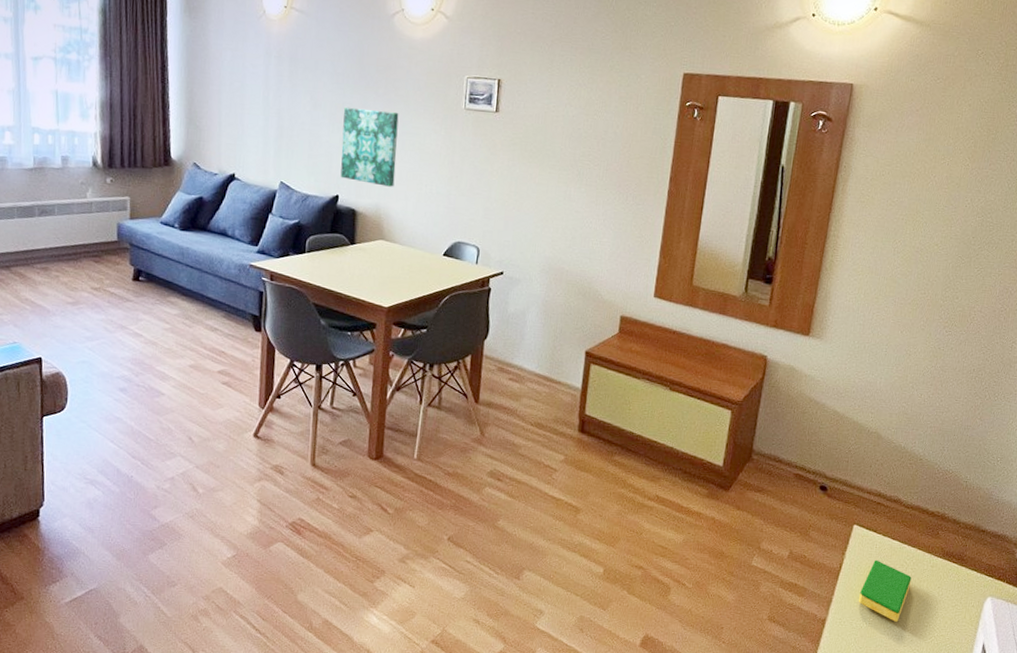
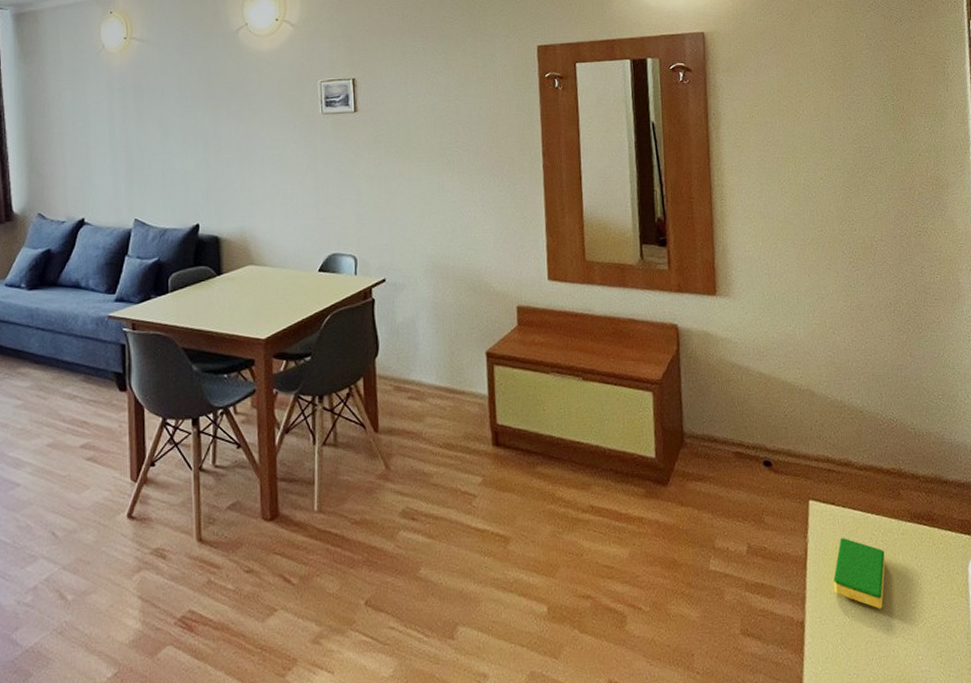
wall art: present [340,106,399,187] -> none [196,128,258,207]

